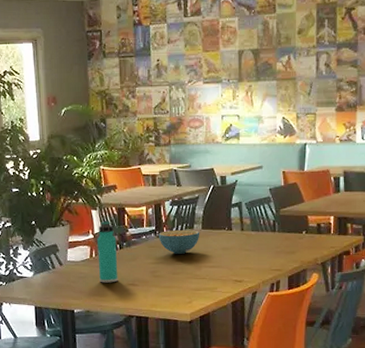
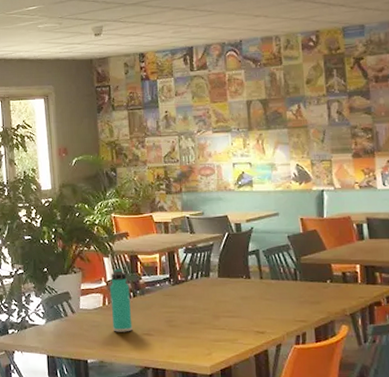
cereal bowl: present [159,230,200,254] -> none [173,278,217,303]

